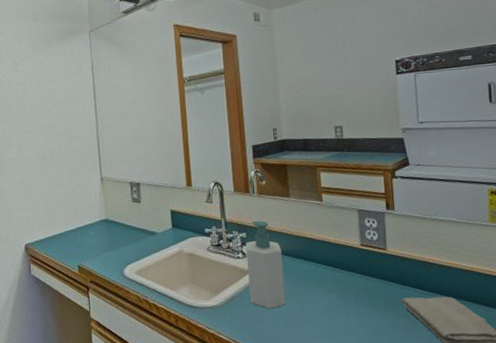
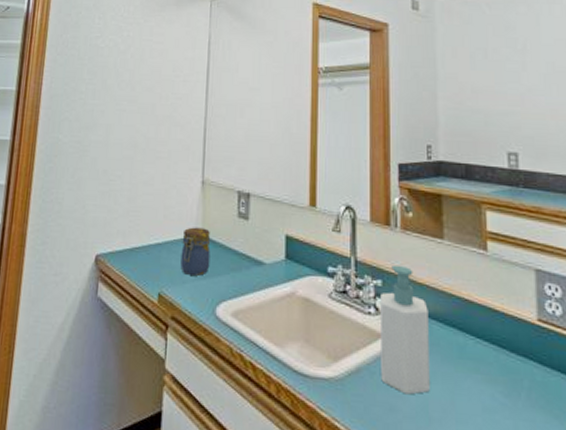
jar: none [91,213,115,249] -> present [180,227,211,276]

